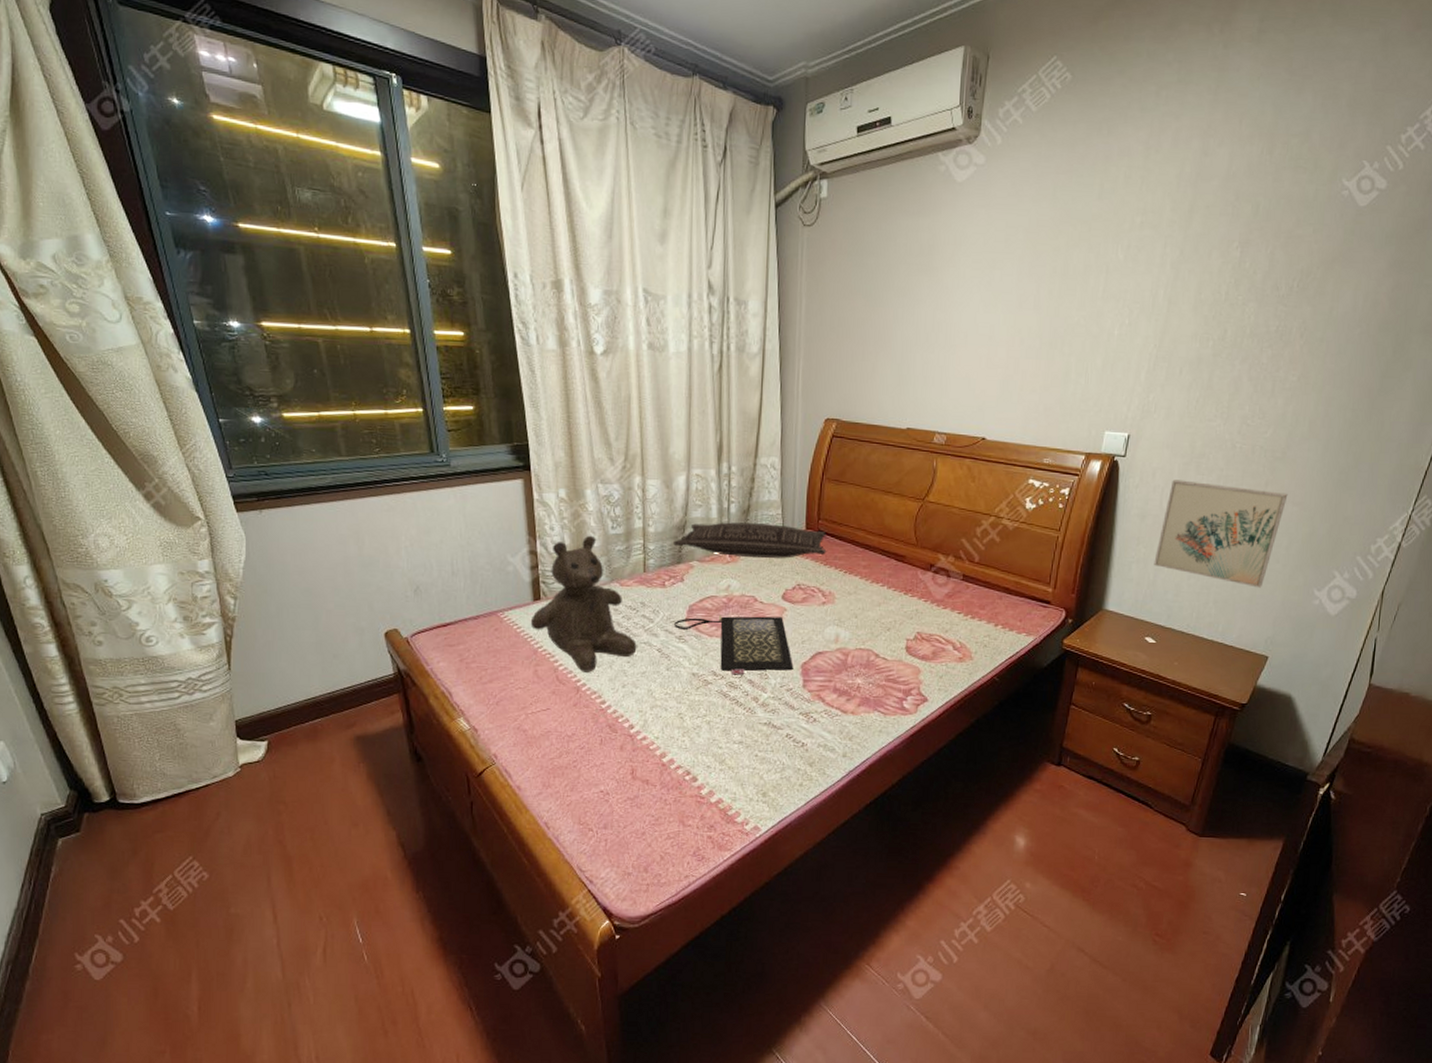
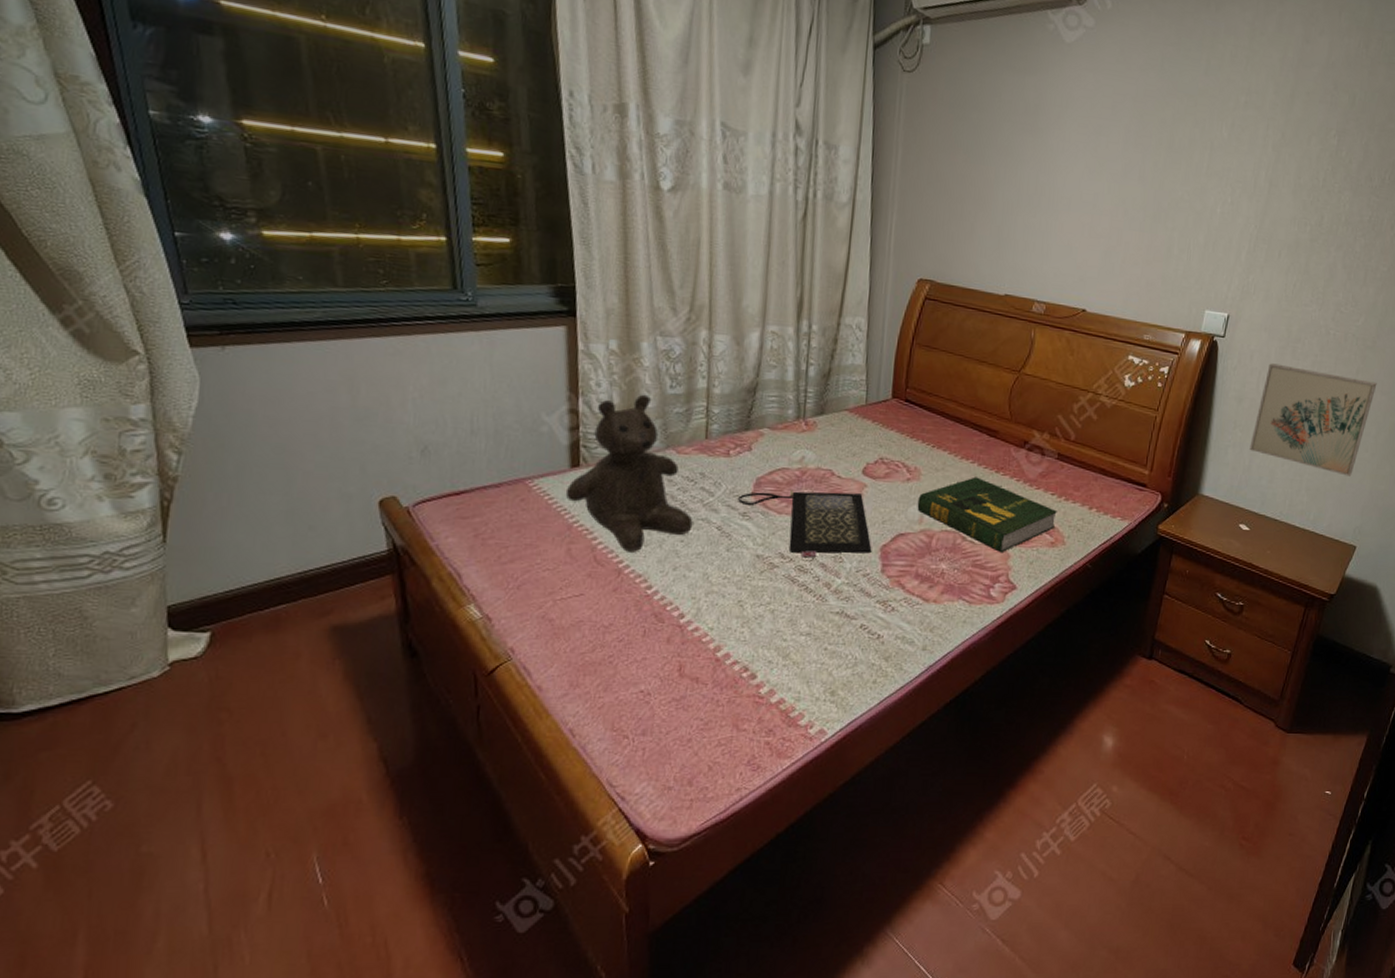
pillow: present [673,522,827,558] -> none [741,386,914,429]
book: none [833,599,964,667] -> present [917,476,1057,552]

